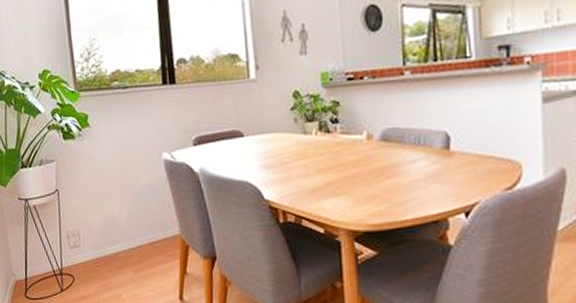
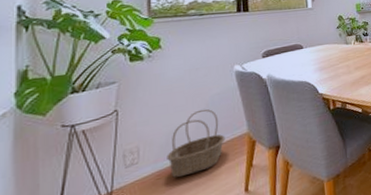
basket: none [103,200,157,269] -> present [167,108,226,178]

